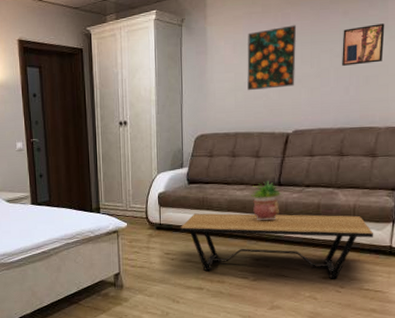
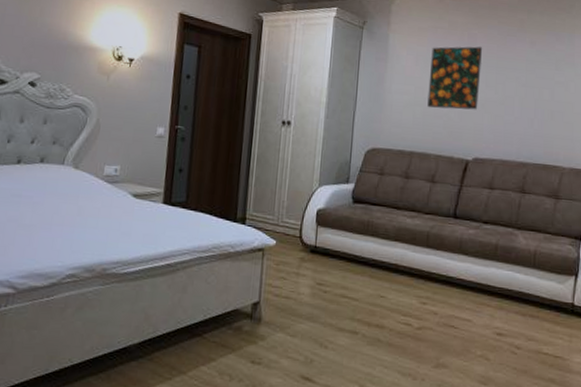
coffee table: present [179,213,374,279] -> none [337,238,555,337]
potted plant: present [249,179,282,221] -> none [421,209,457,258]
wall art: present [342,23,385,66] -> none [527,59,571,99]

